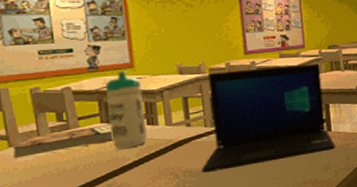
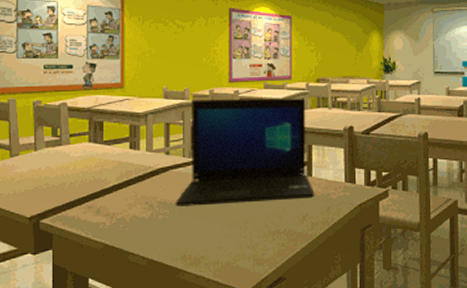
book: present [12,124,114,159] -> none [13,144,98,169]
water bottle: present [104,70,148,149] -> none [96,90,129,171]

